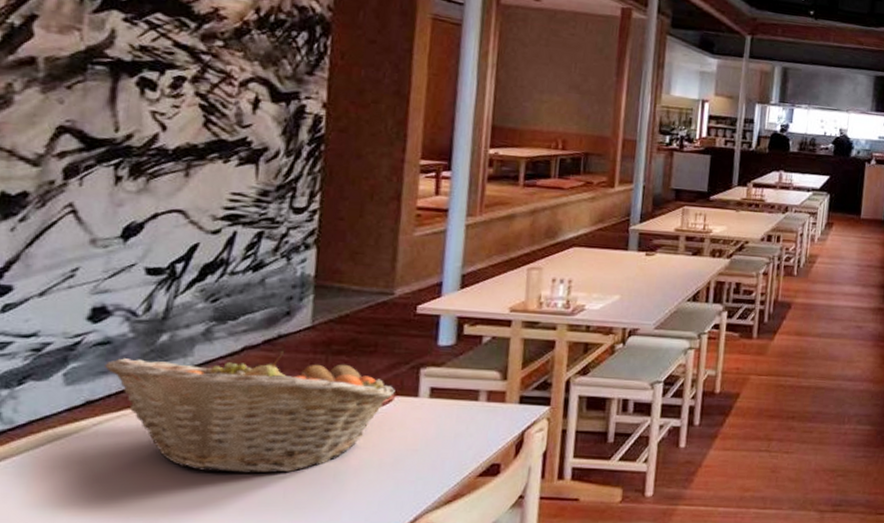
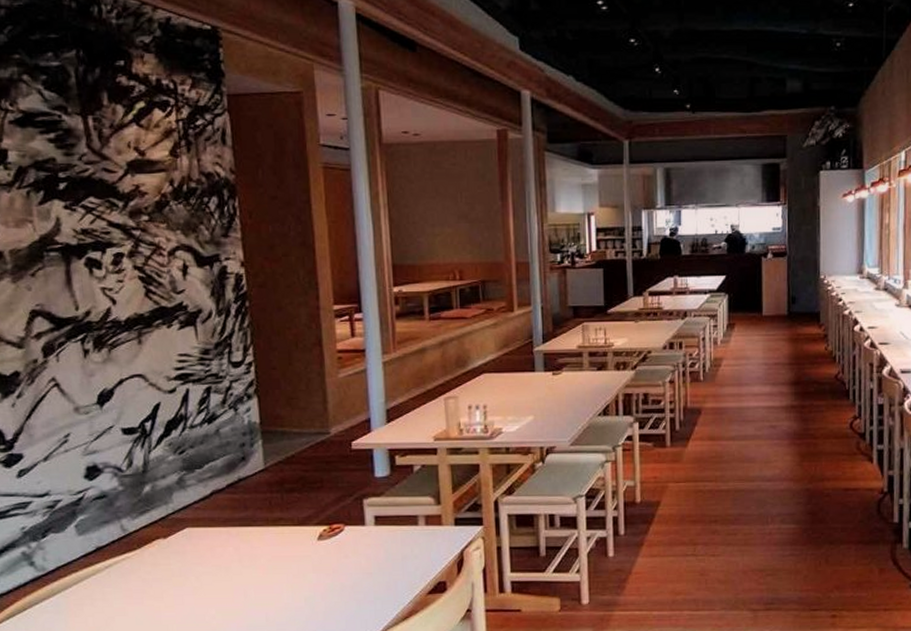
fruit basket: present [105,351,395,474] -> none [105,493,345,603]

